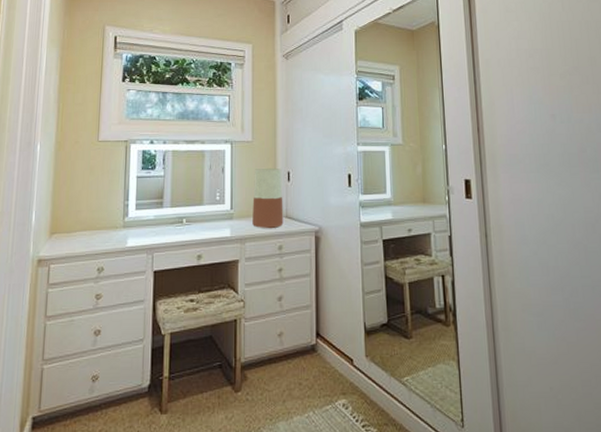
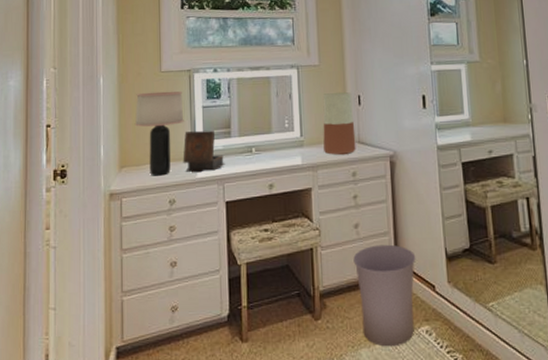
table lamp: none [68,160,118,243] -> present [134,91,184,176]
jewelry box: none [114,200,156,240] -> present [183,131,225,172]
waste bin: none [276,317,336,420] -> present [353,244,416,347]

